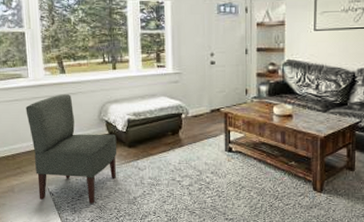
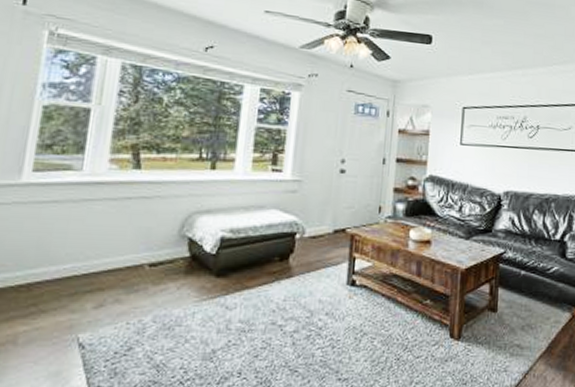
chair: present [25,94,117,205] -> none [58,197,201,363]

